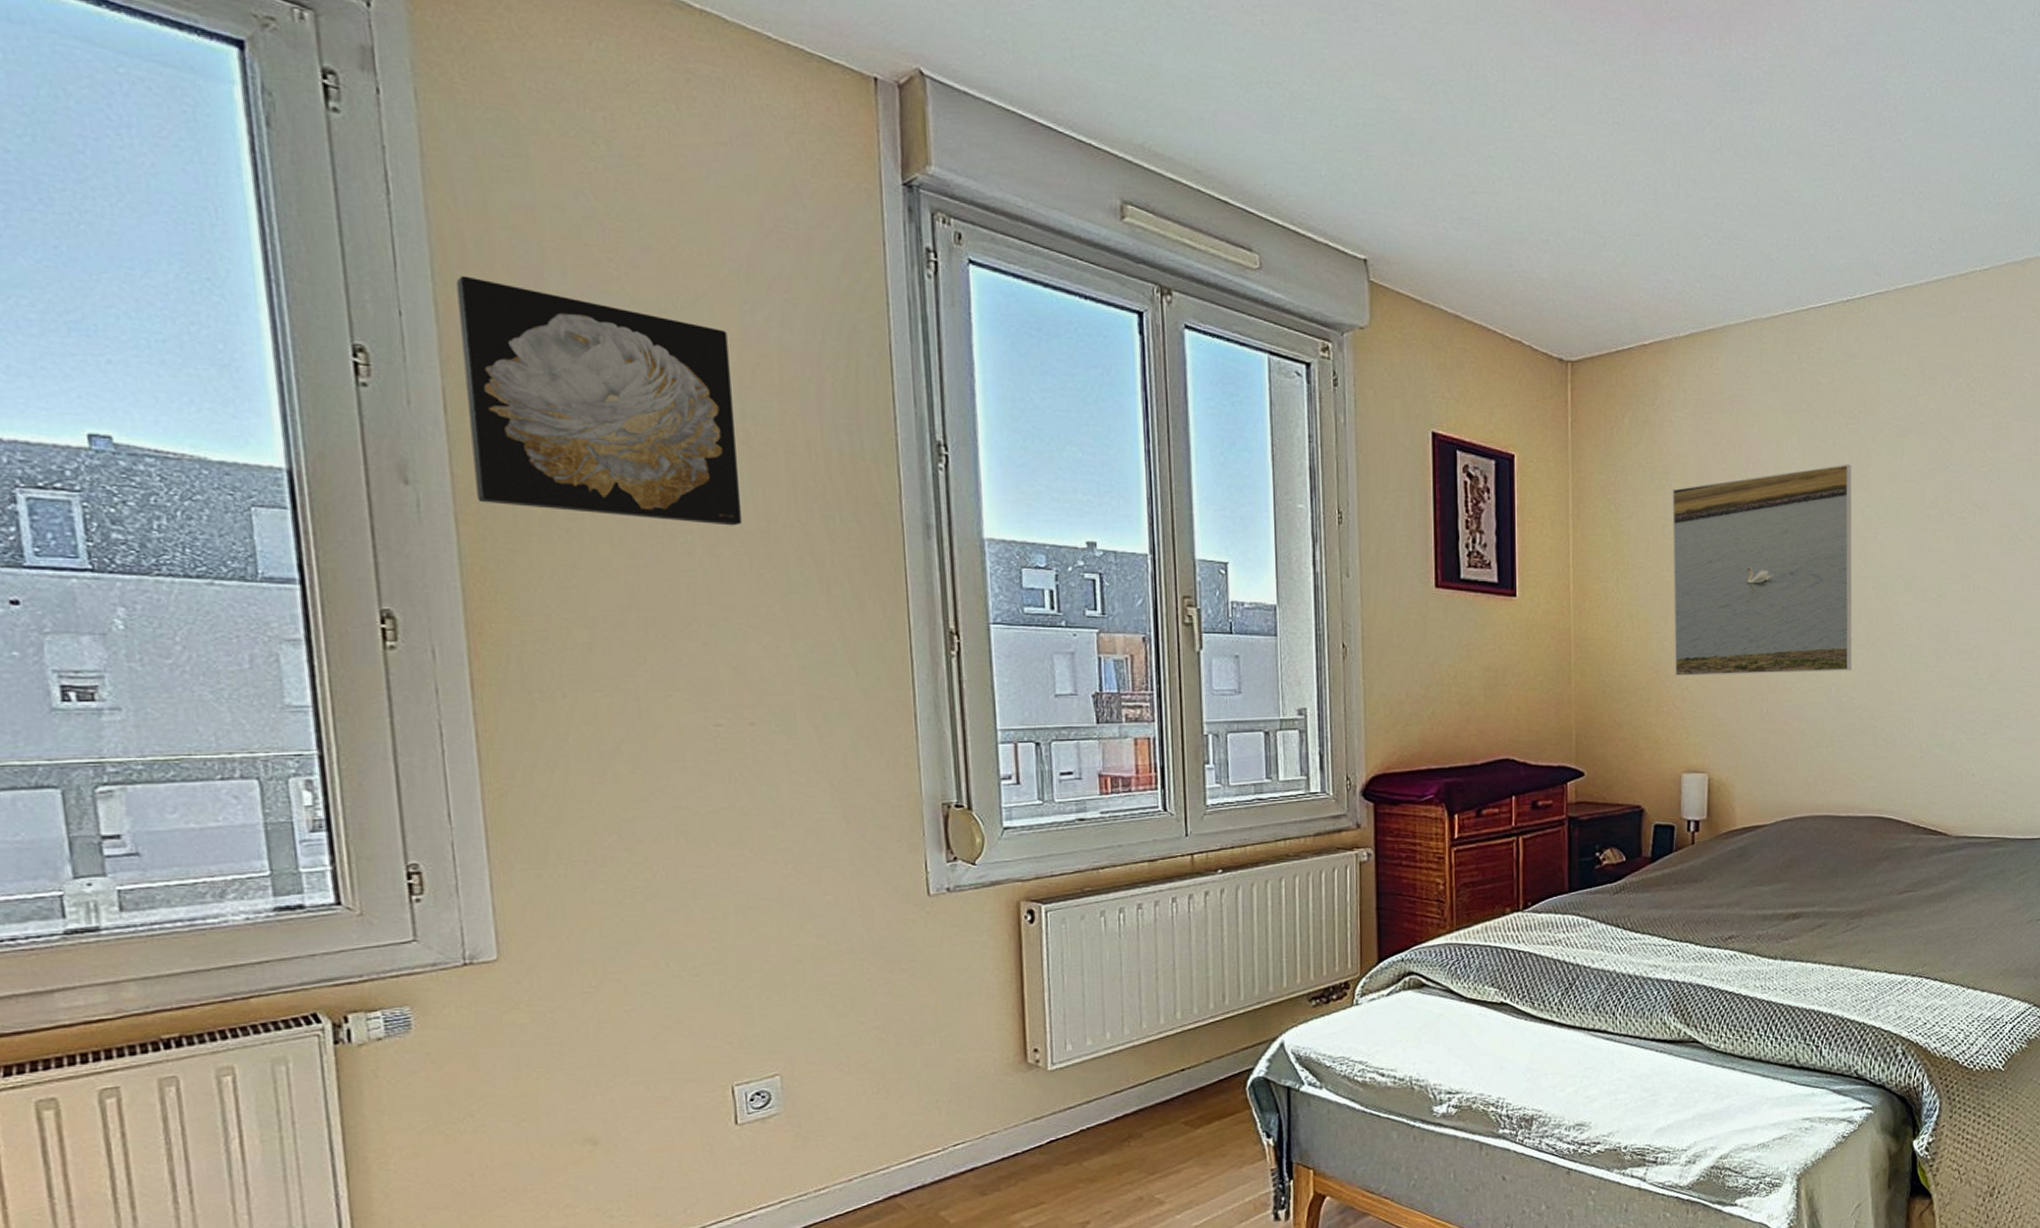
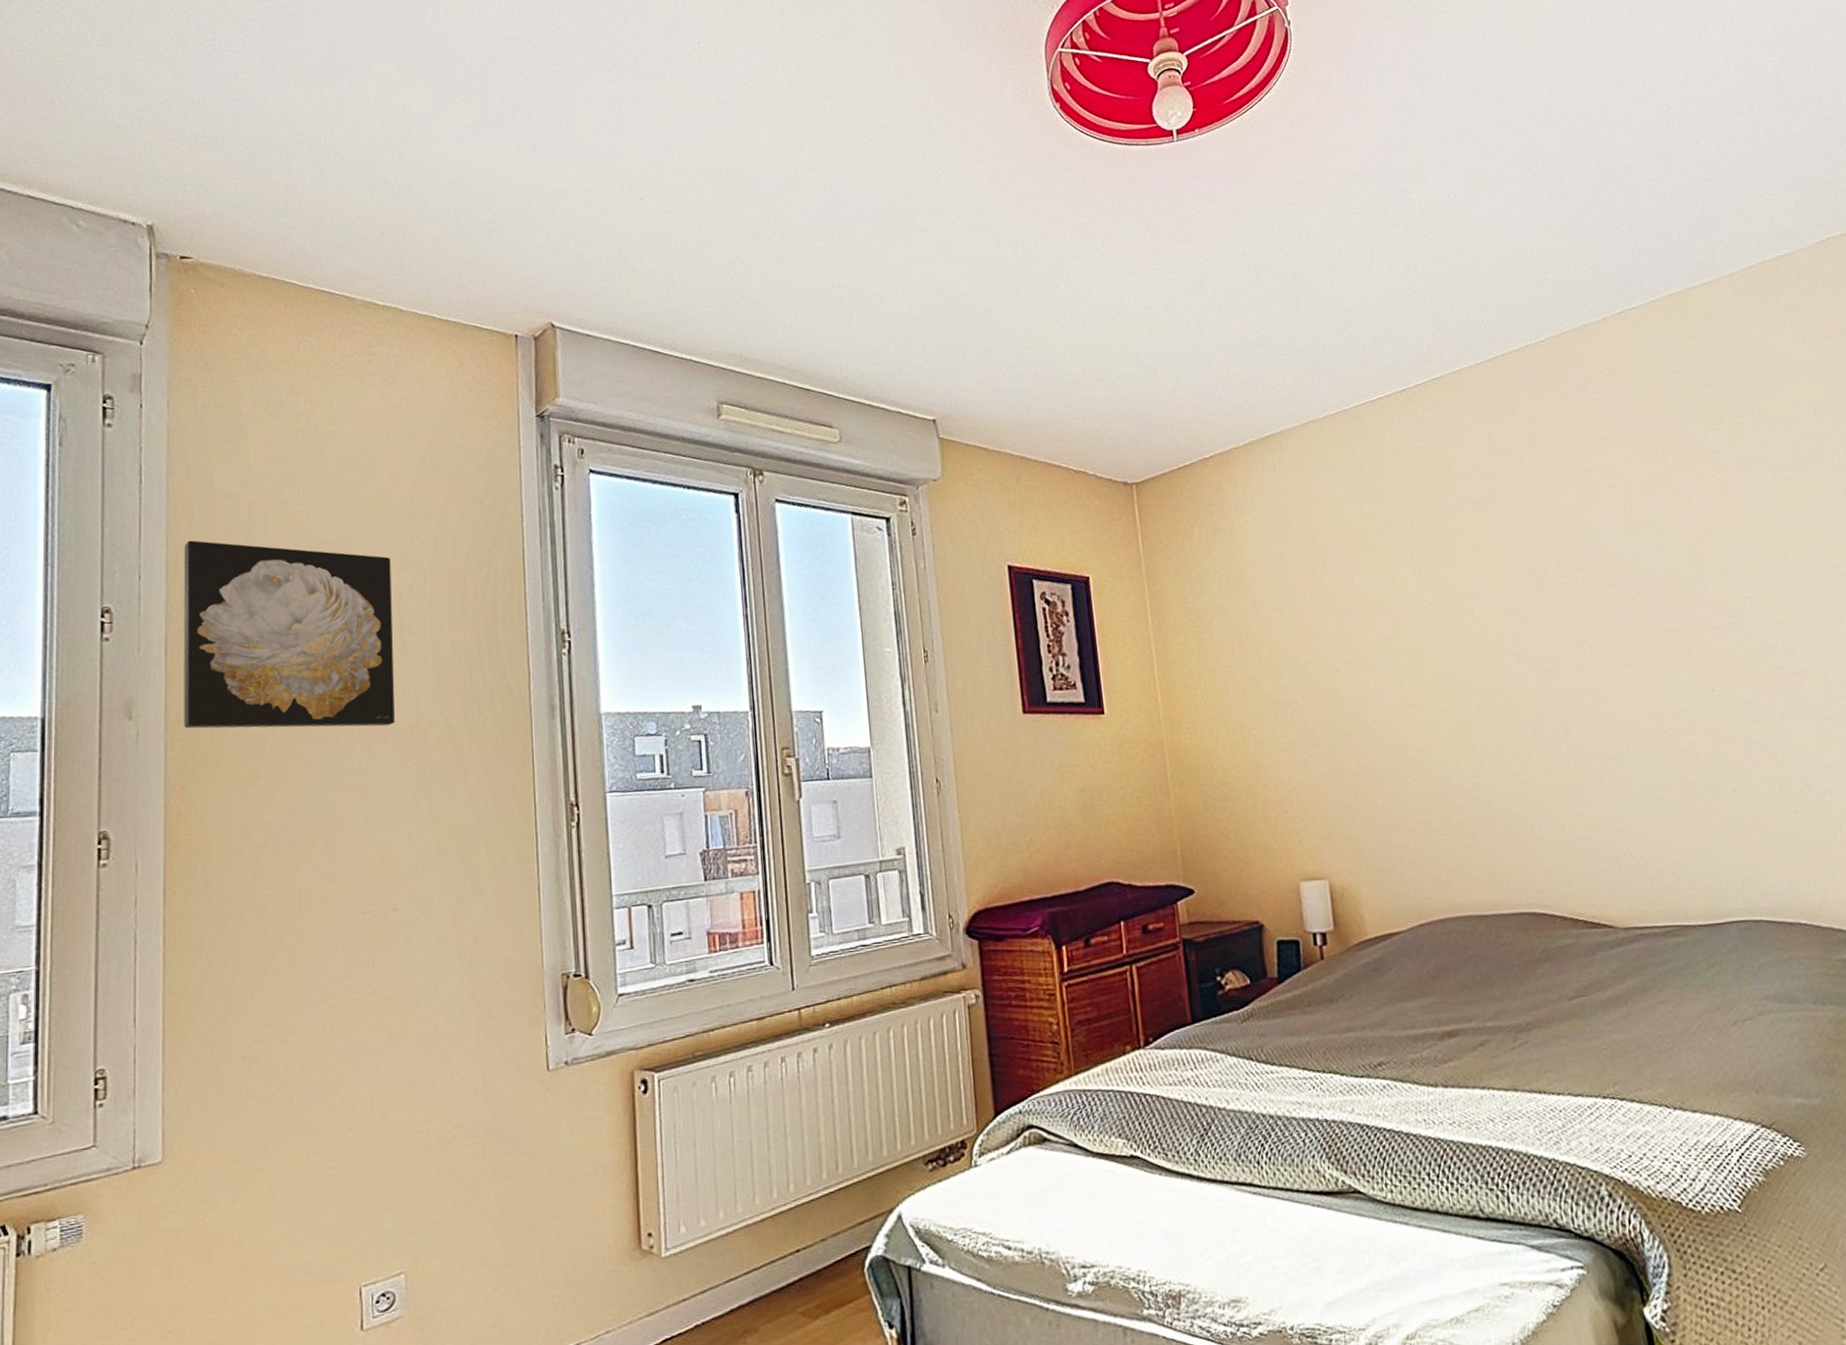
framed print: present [1673,464,1852,676] -> none [1251,544,1470,778]

